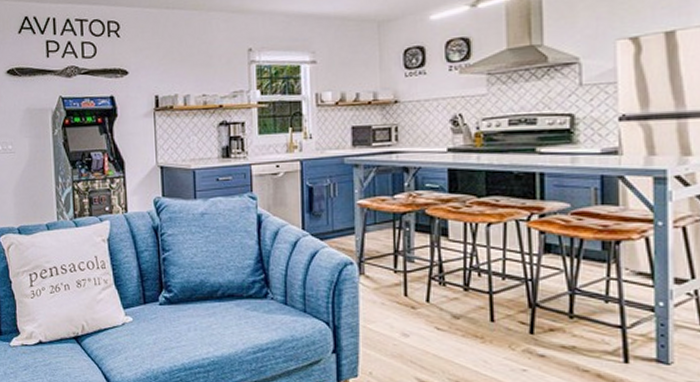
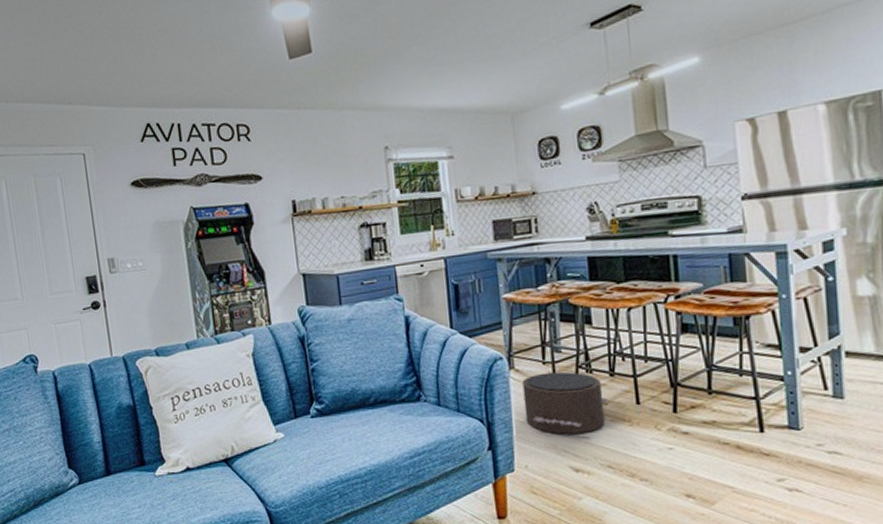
pouf: none [371,281,461,346] -> present [522,371,609,434]

